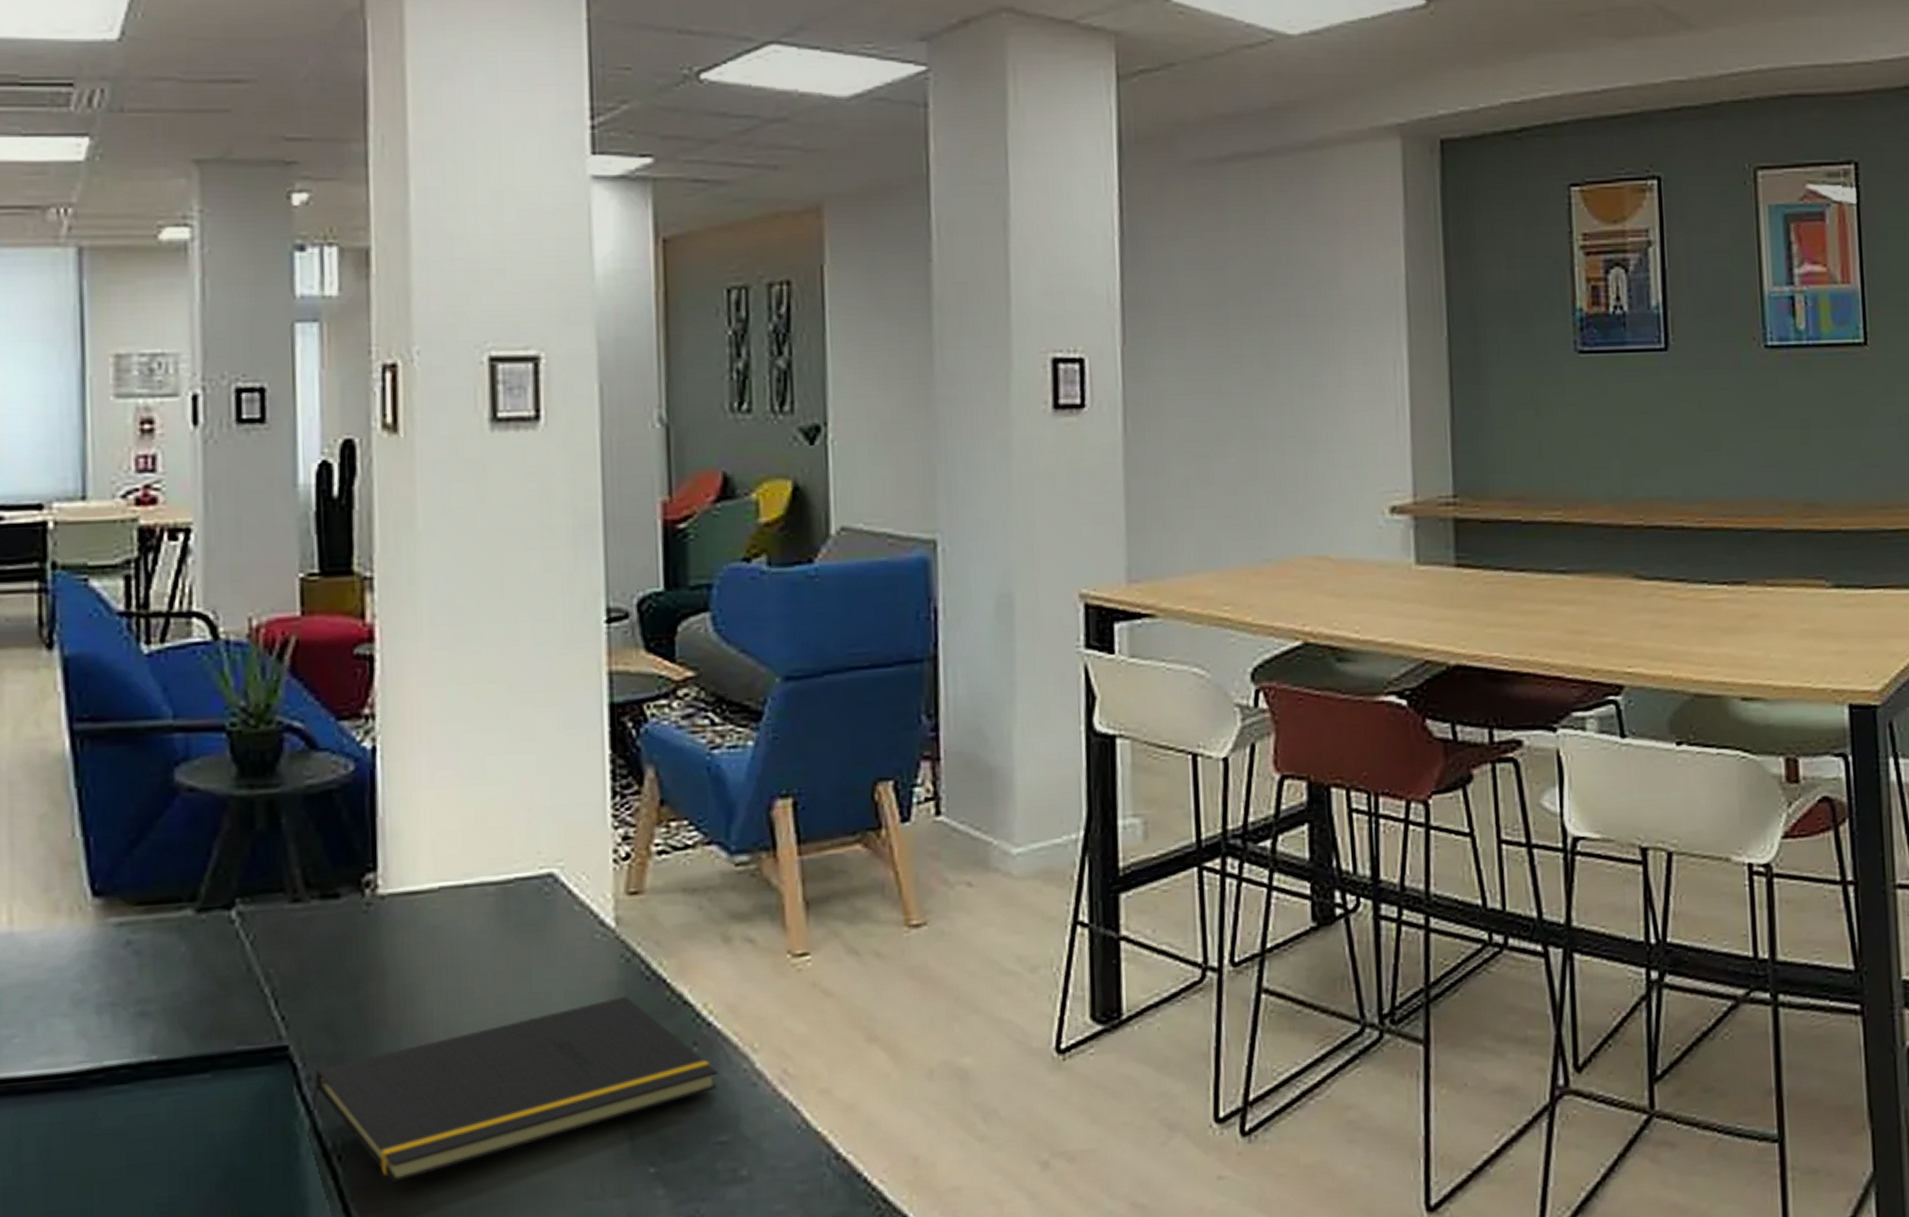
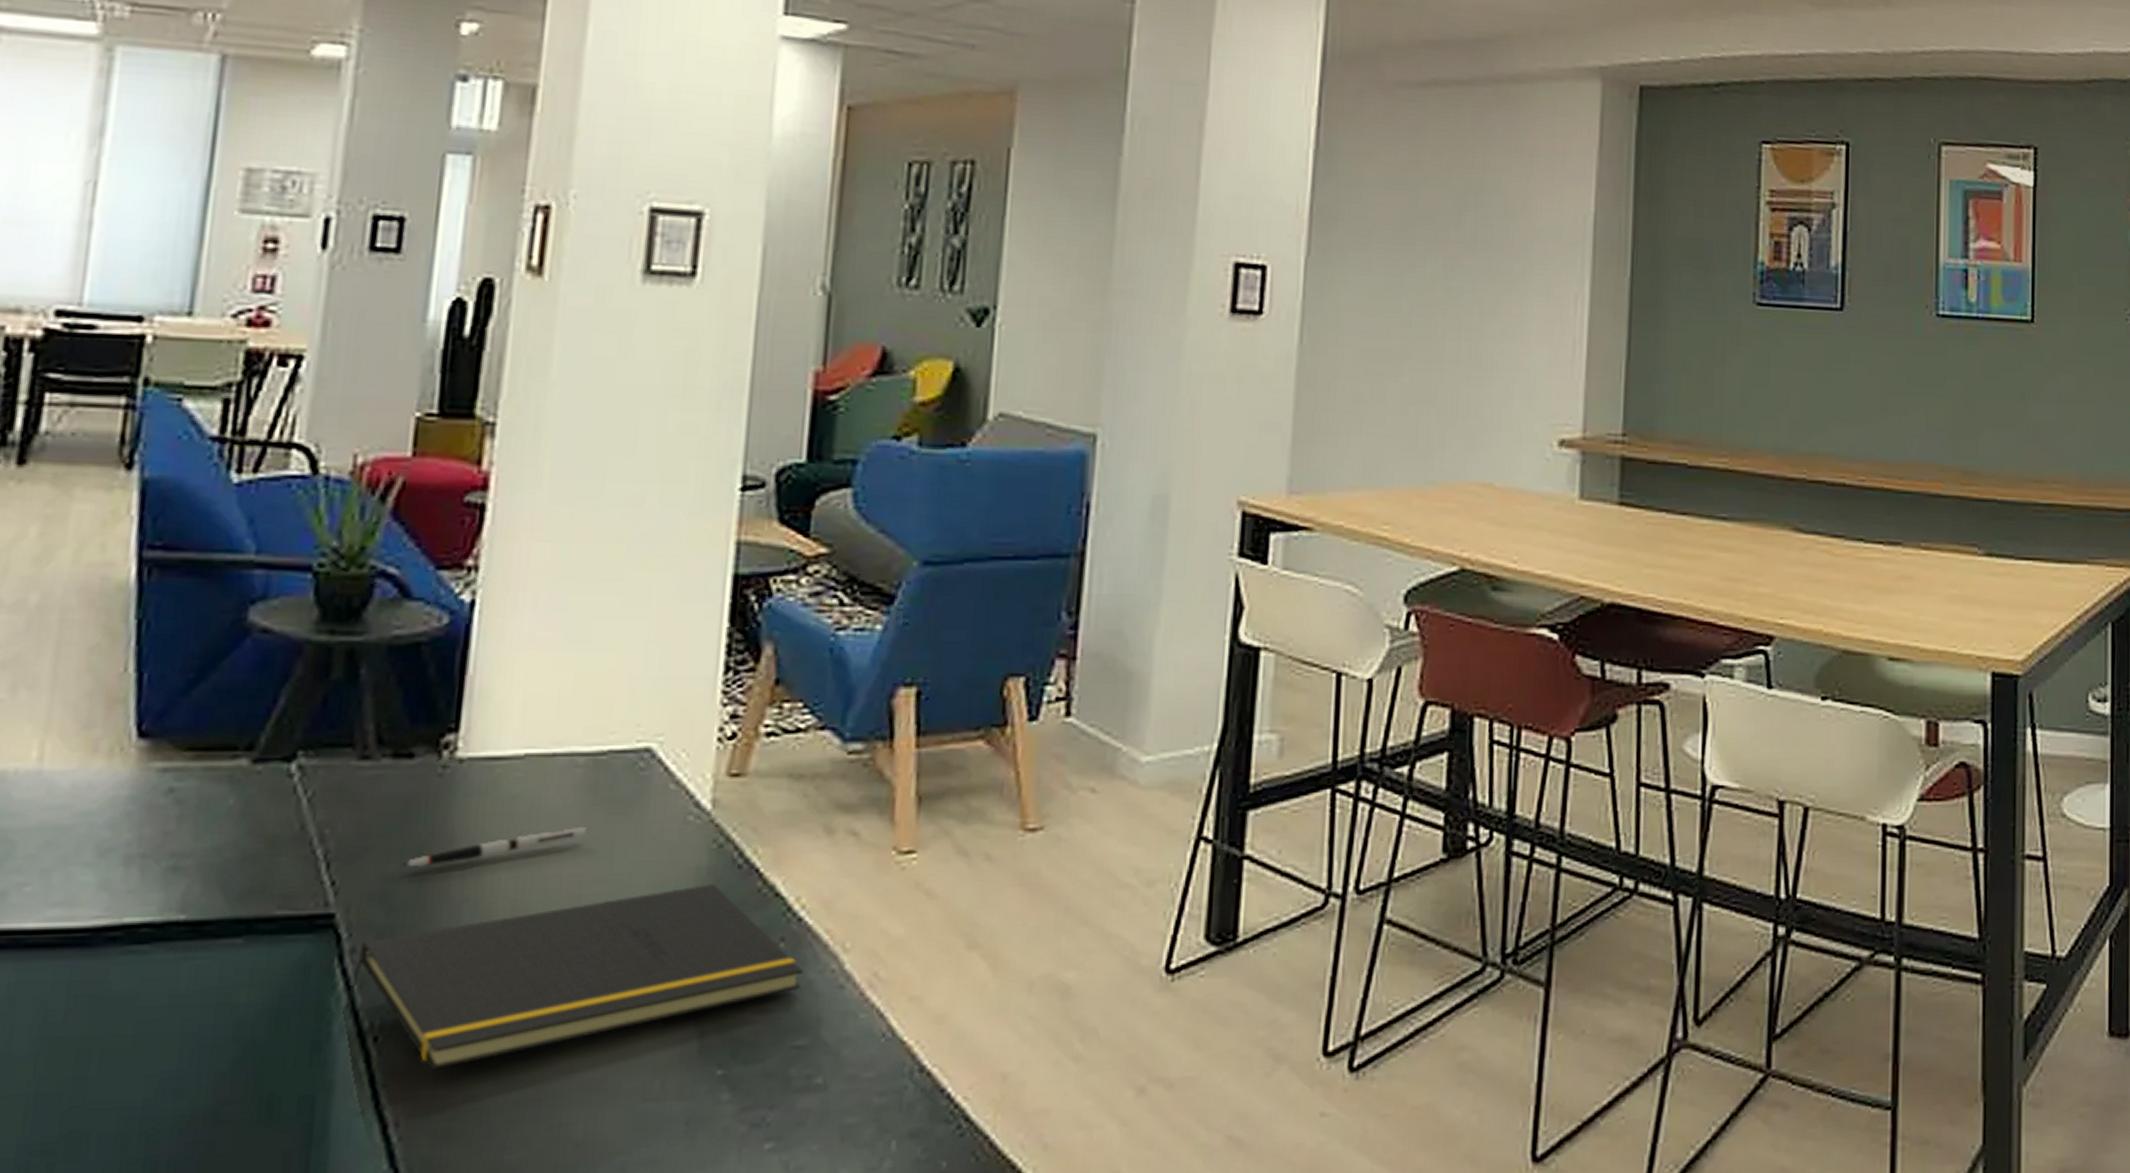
pen: none [342,951,505,1000] -> present [402,827,588,868]

